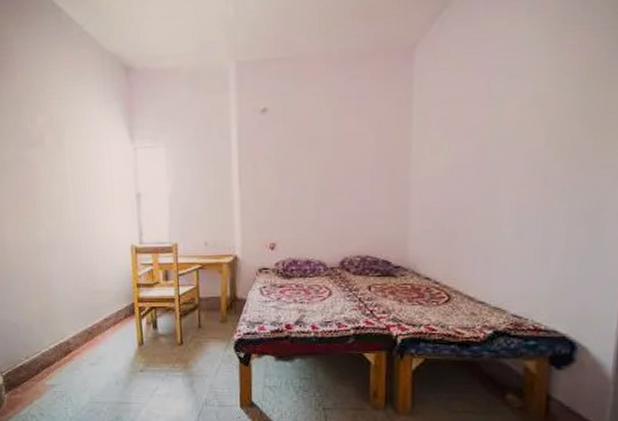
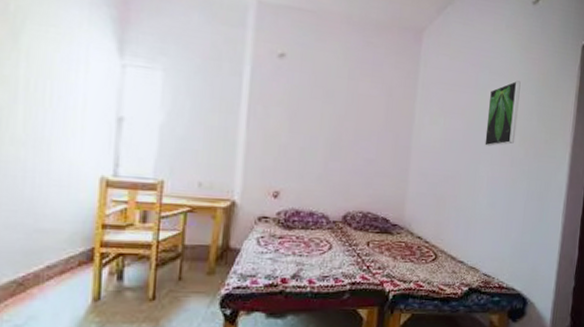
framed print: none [504,78,553,167] -> present [484,80,521,147]

